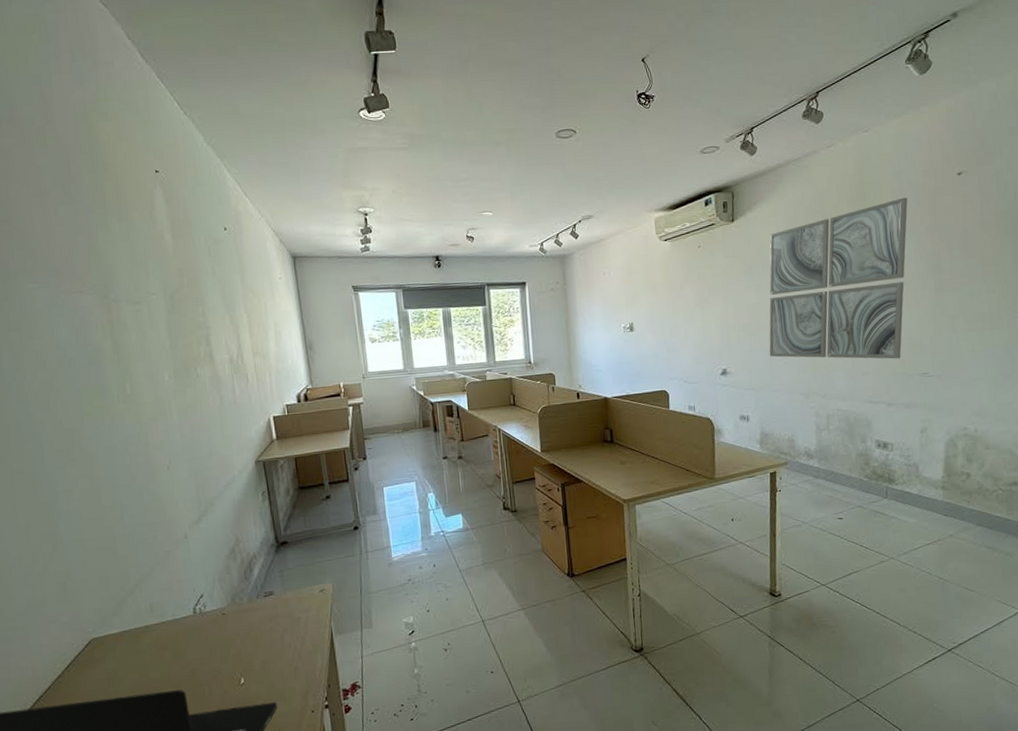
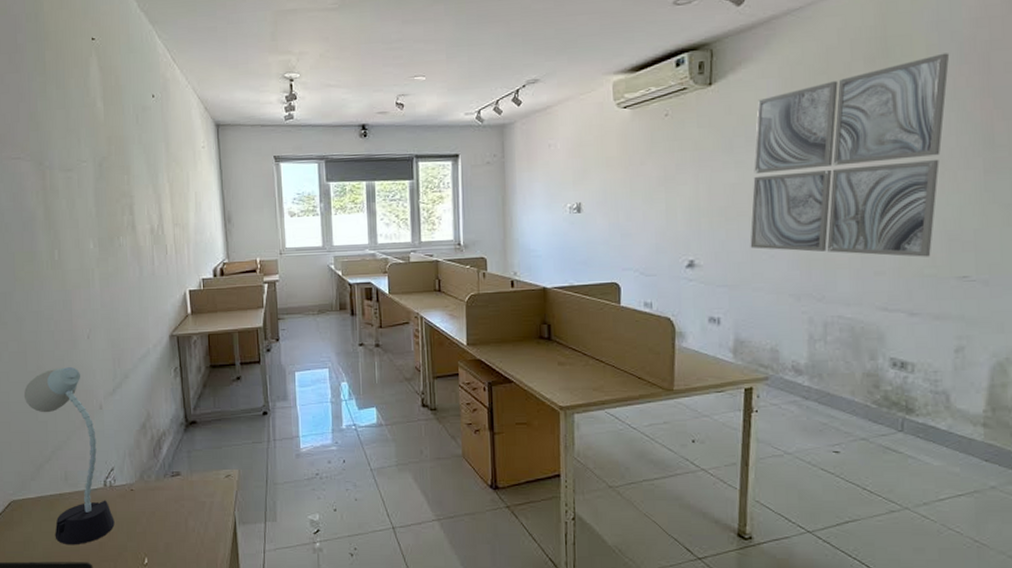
desk lamp: none [99,499,207,676] -> present [23,367,115,545]

